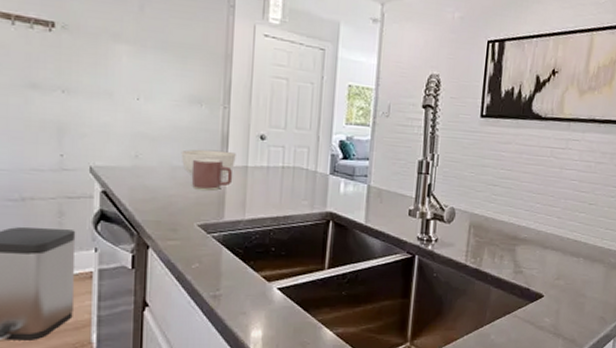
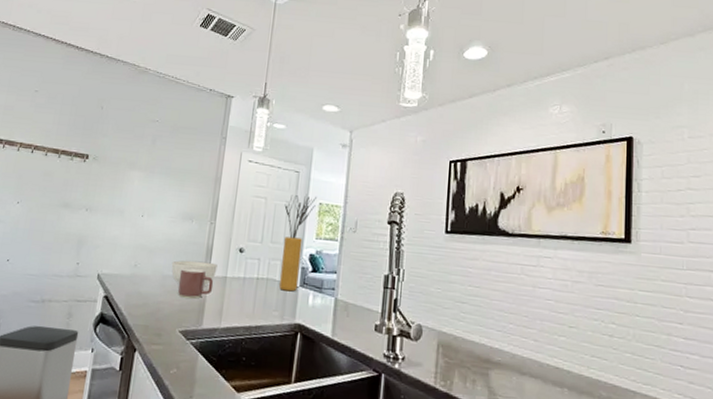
vase: none [308,74,347,180] -> present [279,193,318,292]

